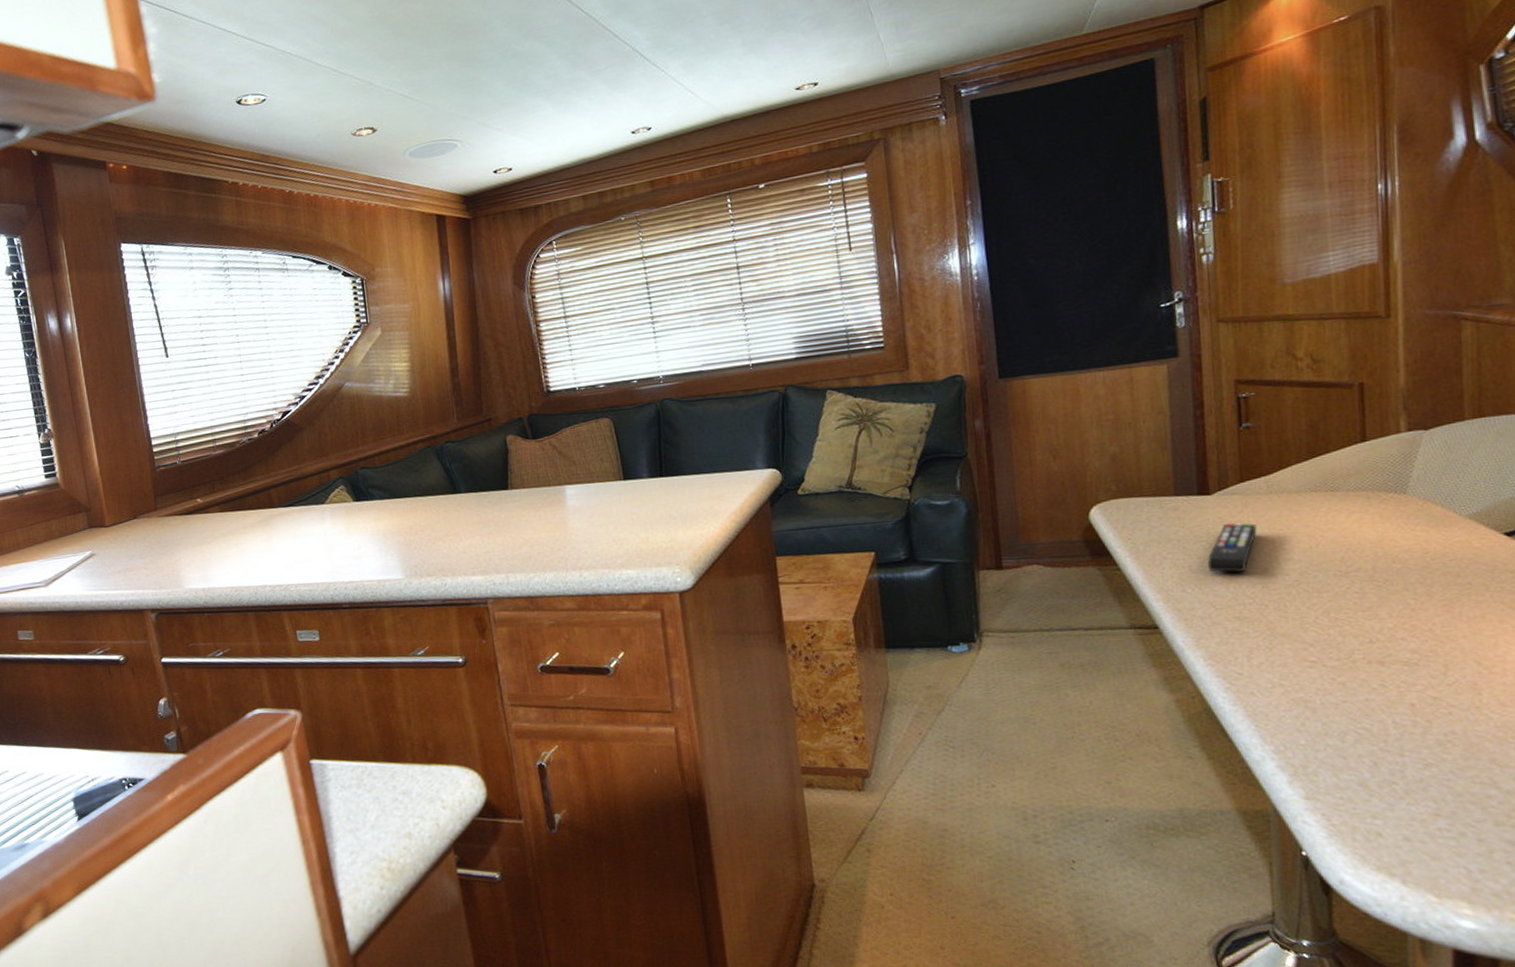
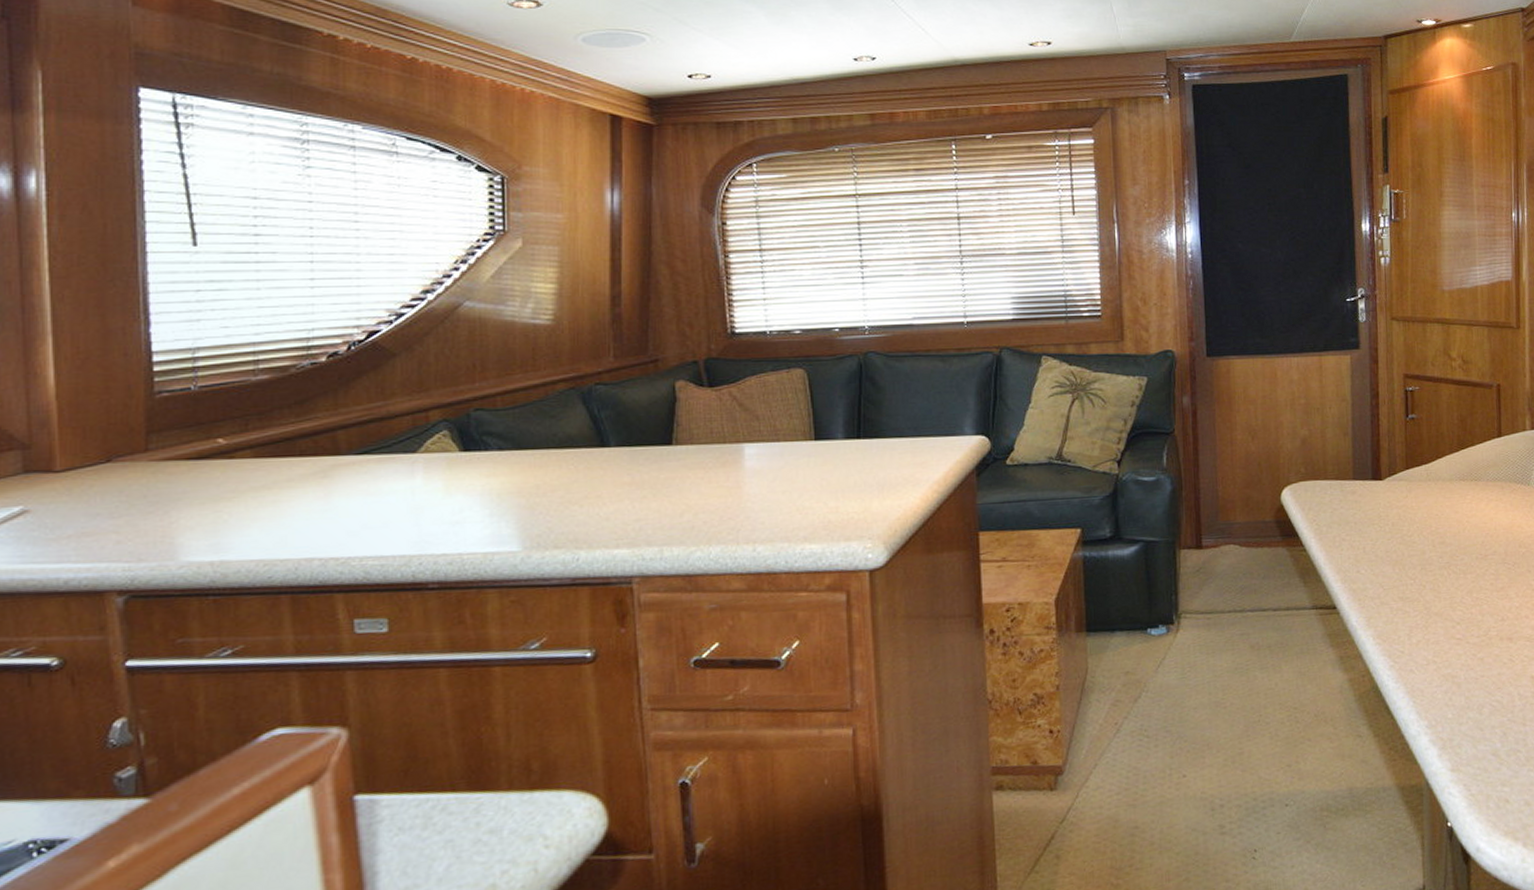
remote control: present [1208,523,1257,573] -> none [1379,507,1418,555]

